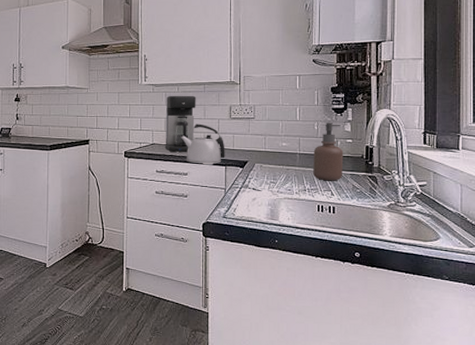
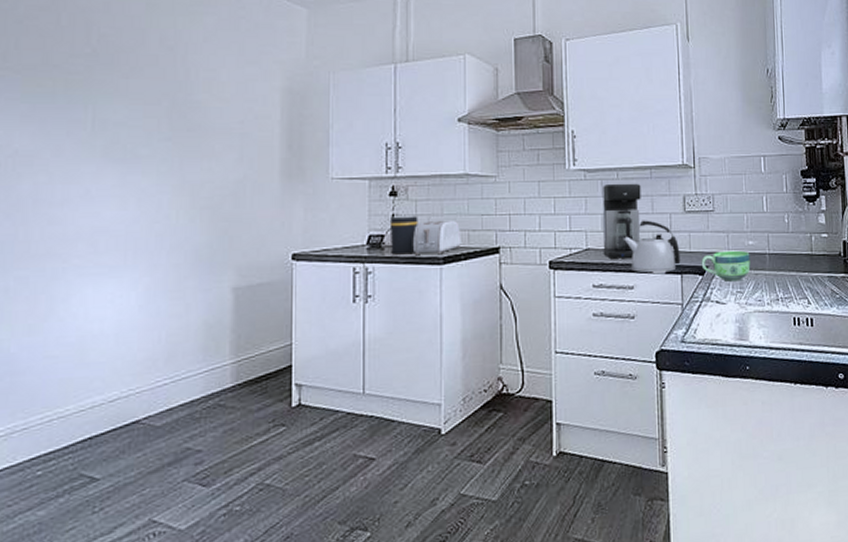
cylinder: none [14,115,34,142] -> present [389,216,418,255]
toaster: none [30,119,63,144] -> present [414,220,461,256]
cup: none [242,149,283,174] -> present [701,250,751,282]
soap dispenser: present [313,123,344,181] -> none [785,214,820,287]

